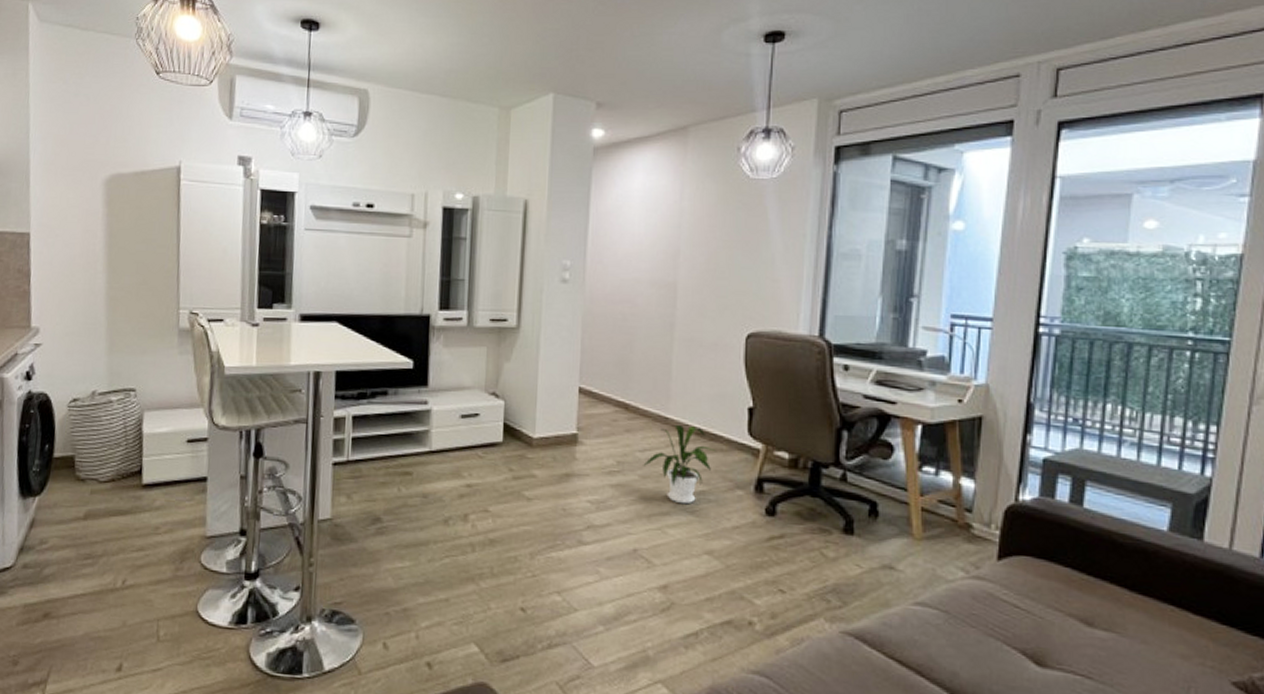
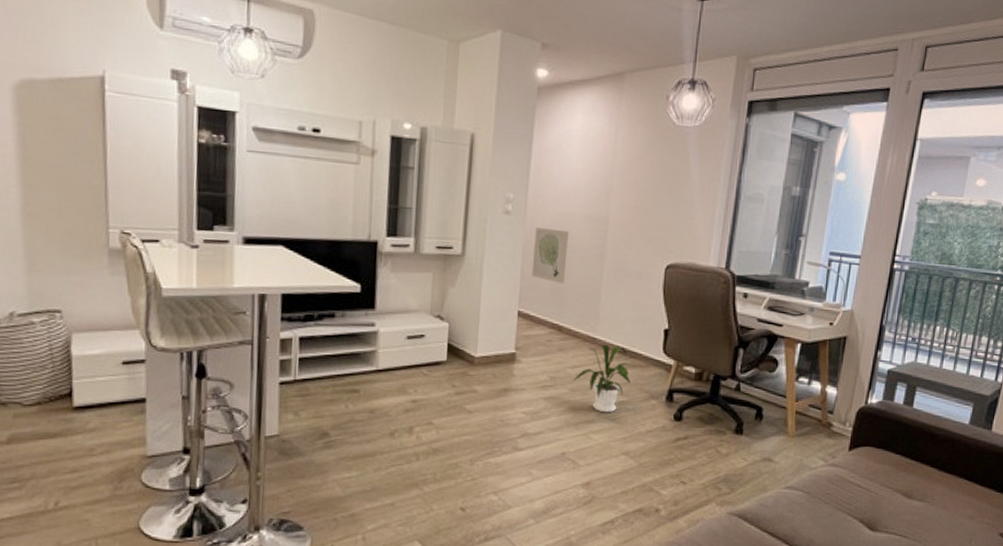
wall art: none [592,296,633,357] -> present [531,228,569,283]

